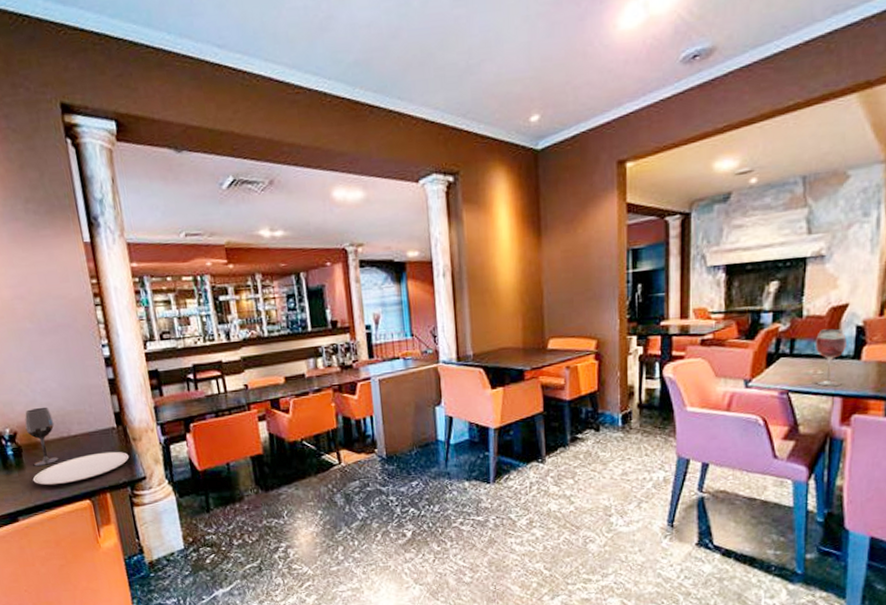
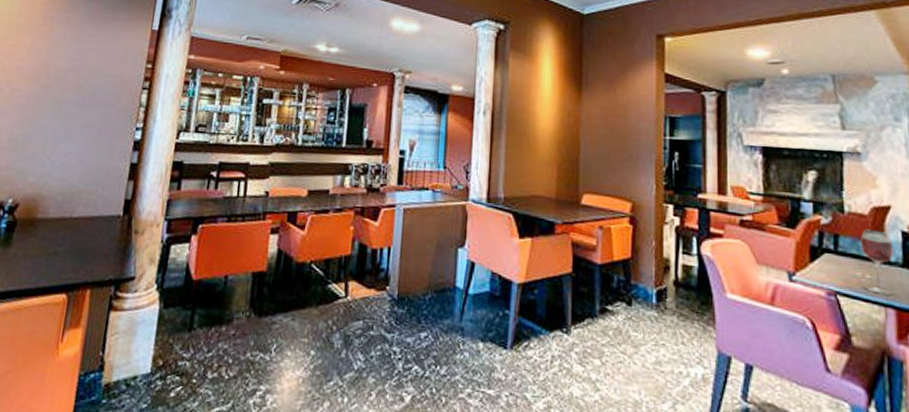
wine glass: present [24,406,59,467] -> none [22,181,62,247]
plate: present [32,451,130,486] -> none [14,241,125,271]

